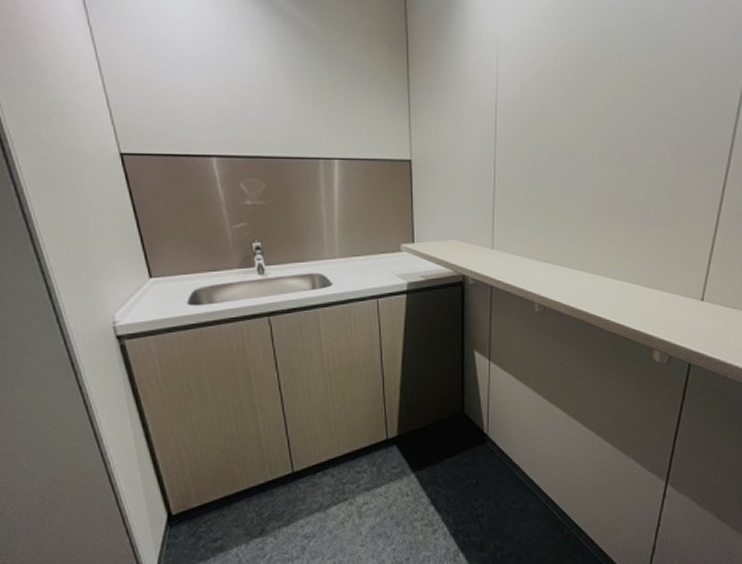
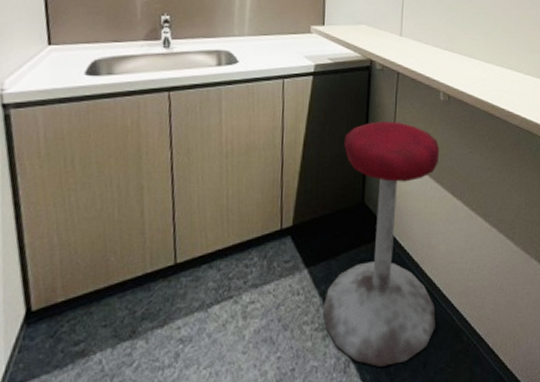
stool: none [430,335,537,555] -> present [322,121,440,367]

